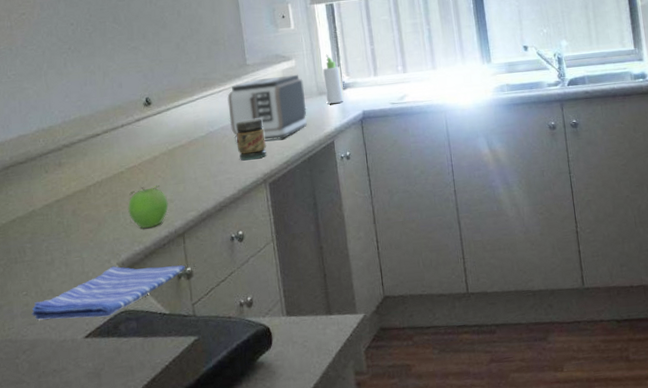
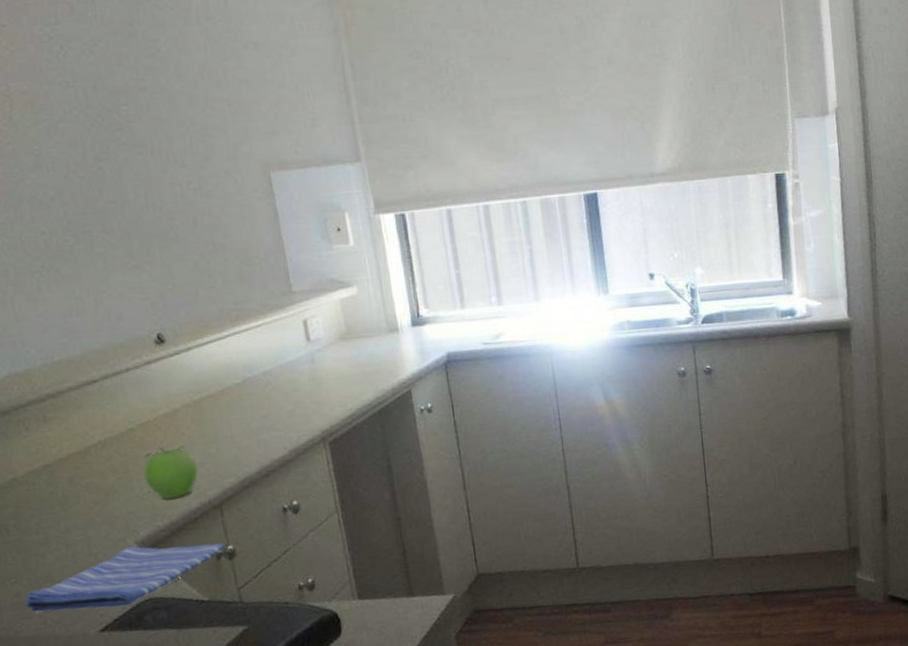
toaster: present [227,74,307,143] -> none [268,305,376,392]
jar: present [236,118,267,161] -> none [282,361,324,414]
bottle: present [322,54,344,104] -> none [393,280,423,343]

